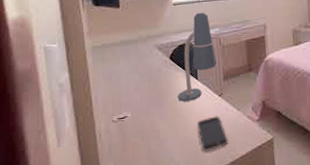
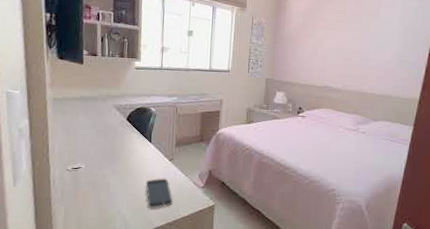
desk lamp: present [177,12,216,102] -> none [129,79,171,162]

